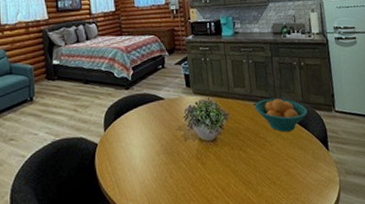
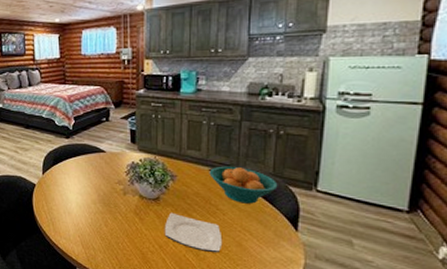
plate: none [224,151,275,187] -> present [164,212,223,253]

